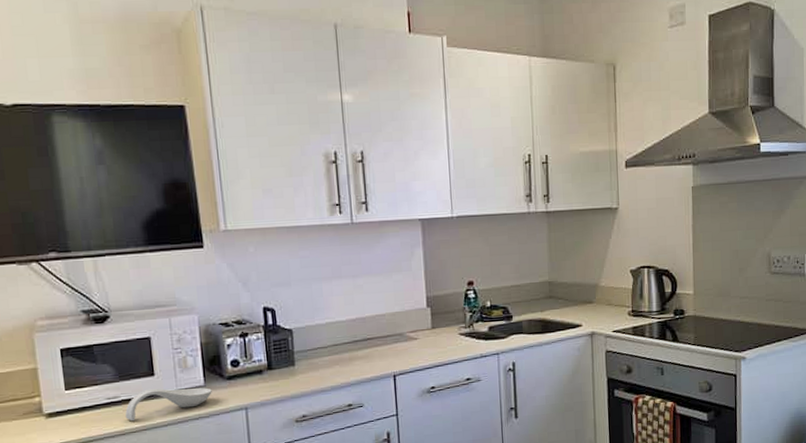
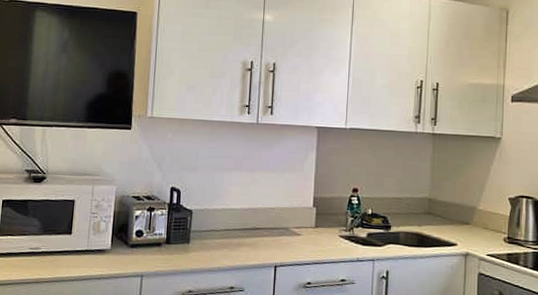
spoon rest: present [125,387,212,422] -> none [42,245,116,272]

